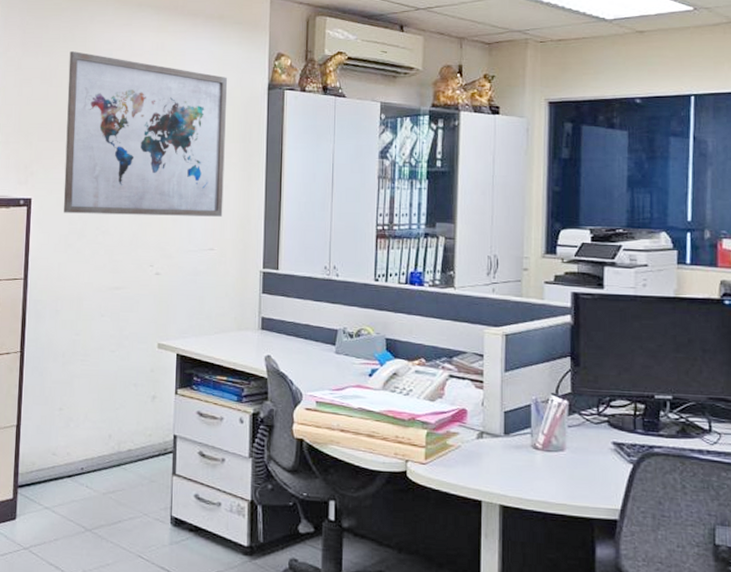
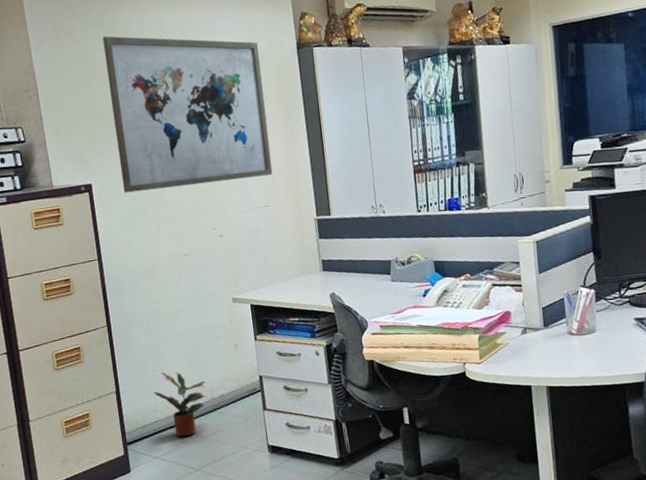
potted plant: none [56,412,114,490] -> present [153,372,206,437]

